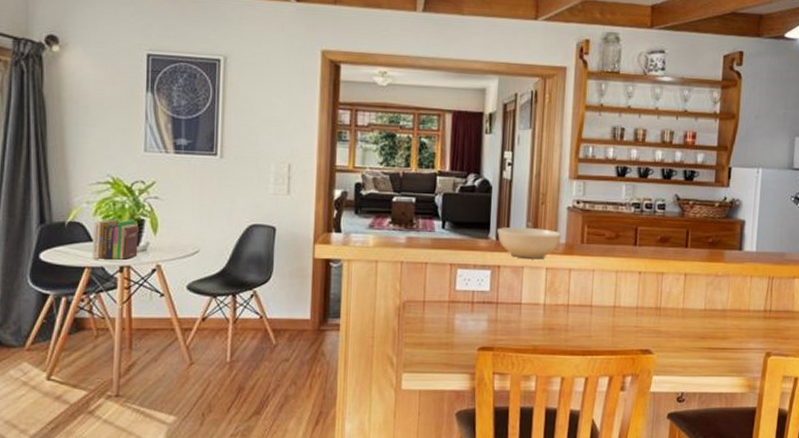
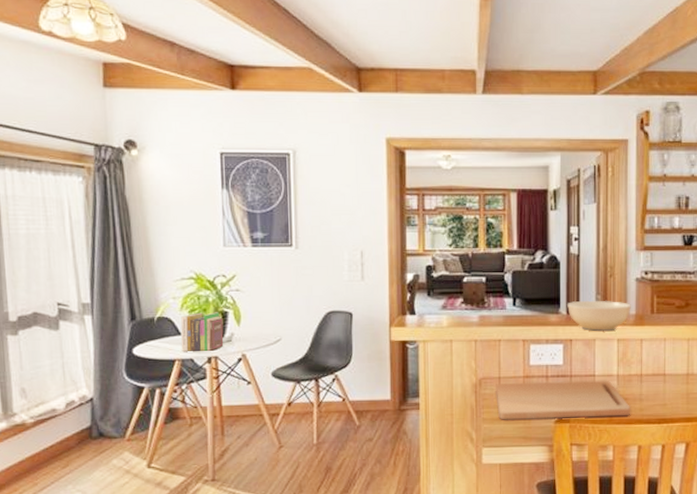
cutting board: none [419,307,555,347] -> present [496,380,630,420]

